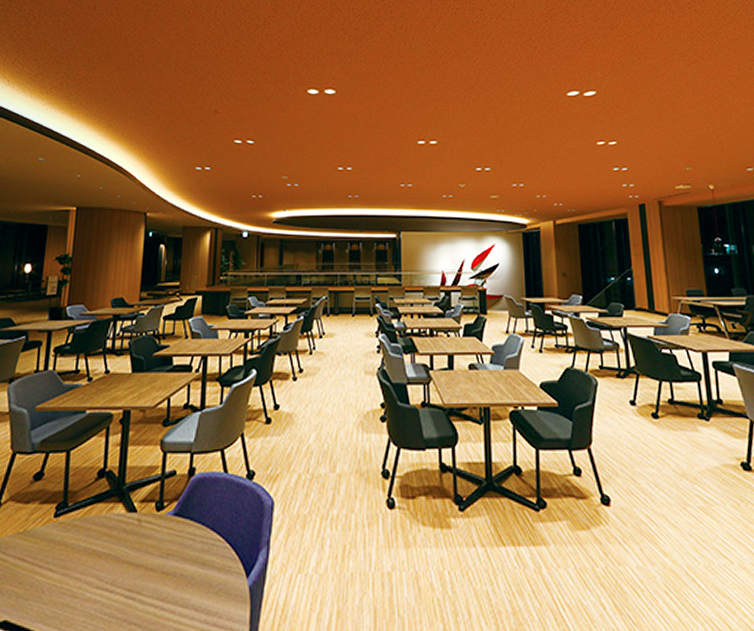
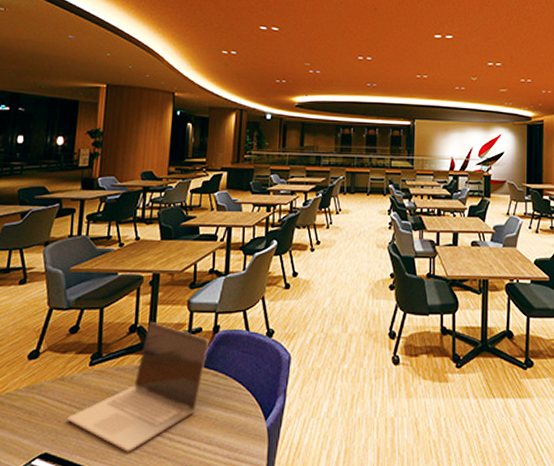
laptop: none [29,466,183,618] -> present [67,322,209,452]

